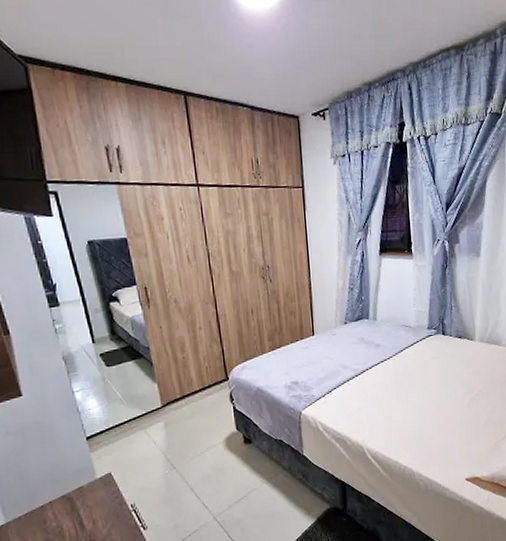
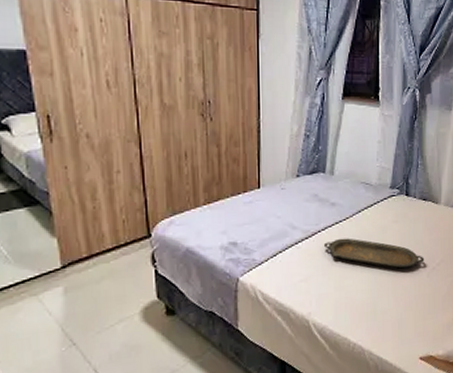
serving tray: none [371,374,464,400] -> present [323,238,425,269]

